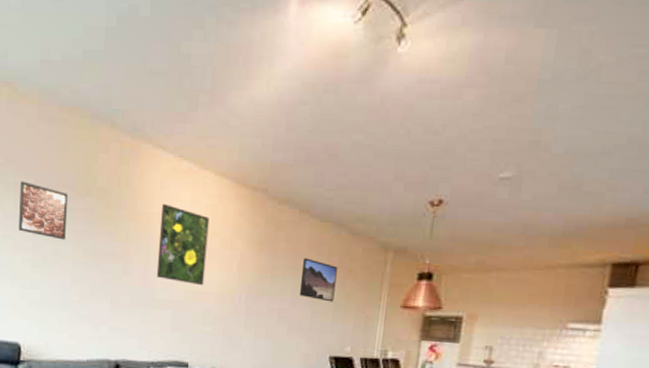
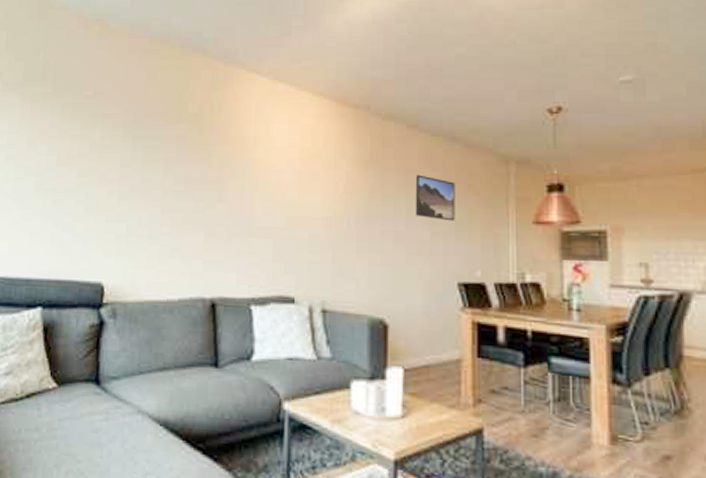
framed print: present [19,181,69,240] -> none [105,112,159,169]
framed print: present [156,203,210,286] -> none [254,126,310,210]

